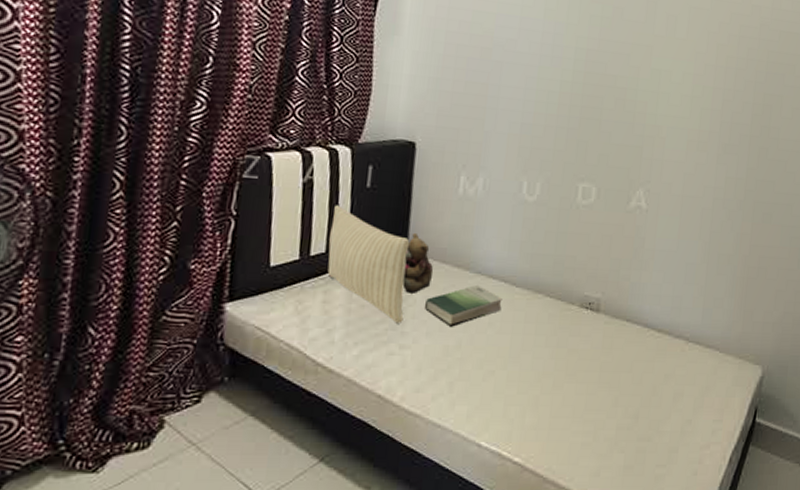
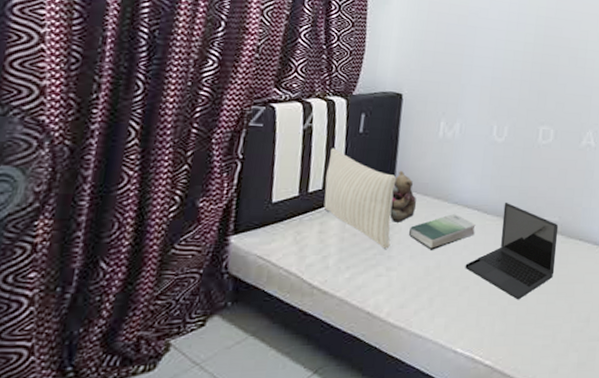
laptop: none [490,272,602,388] -> present [465,202,559,299]

